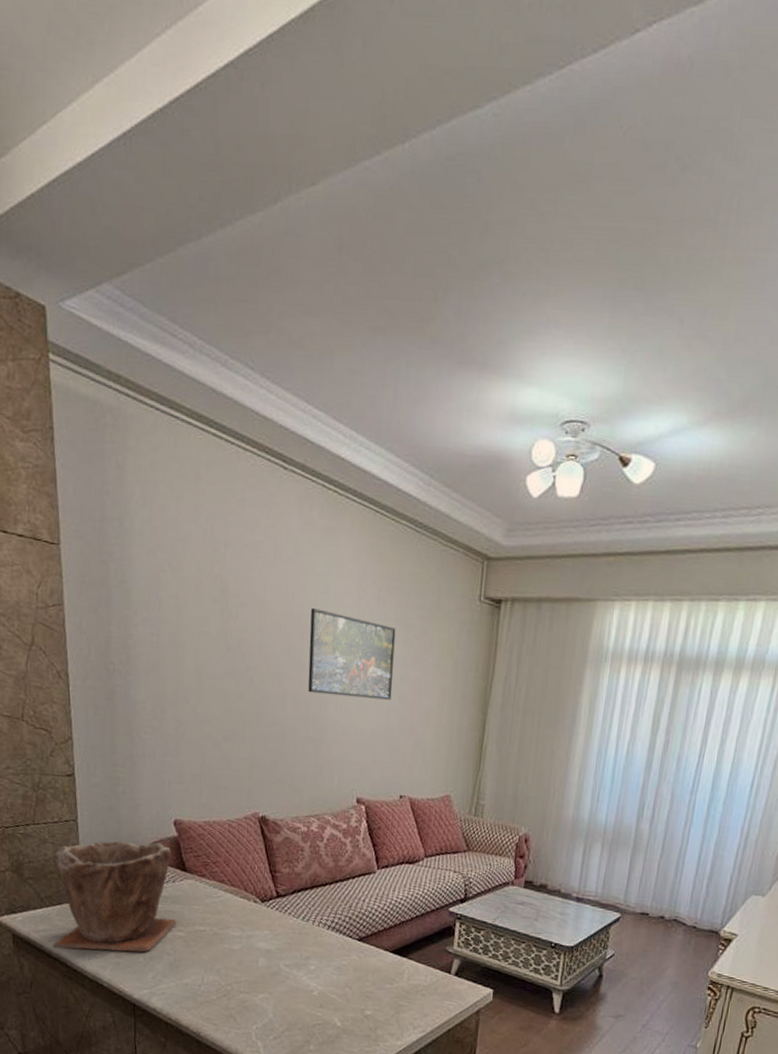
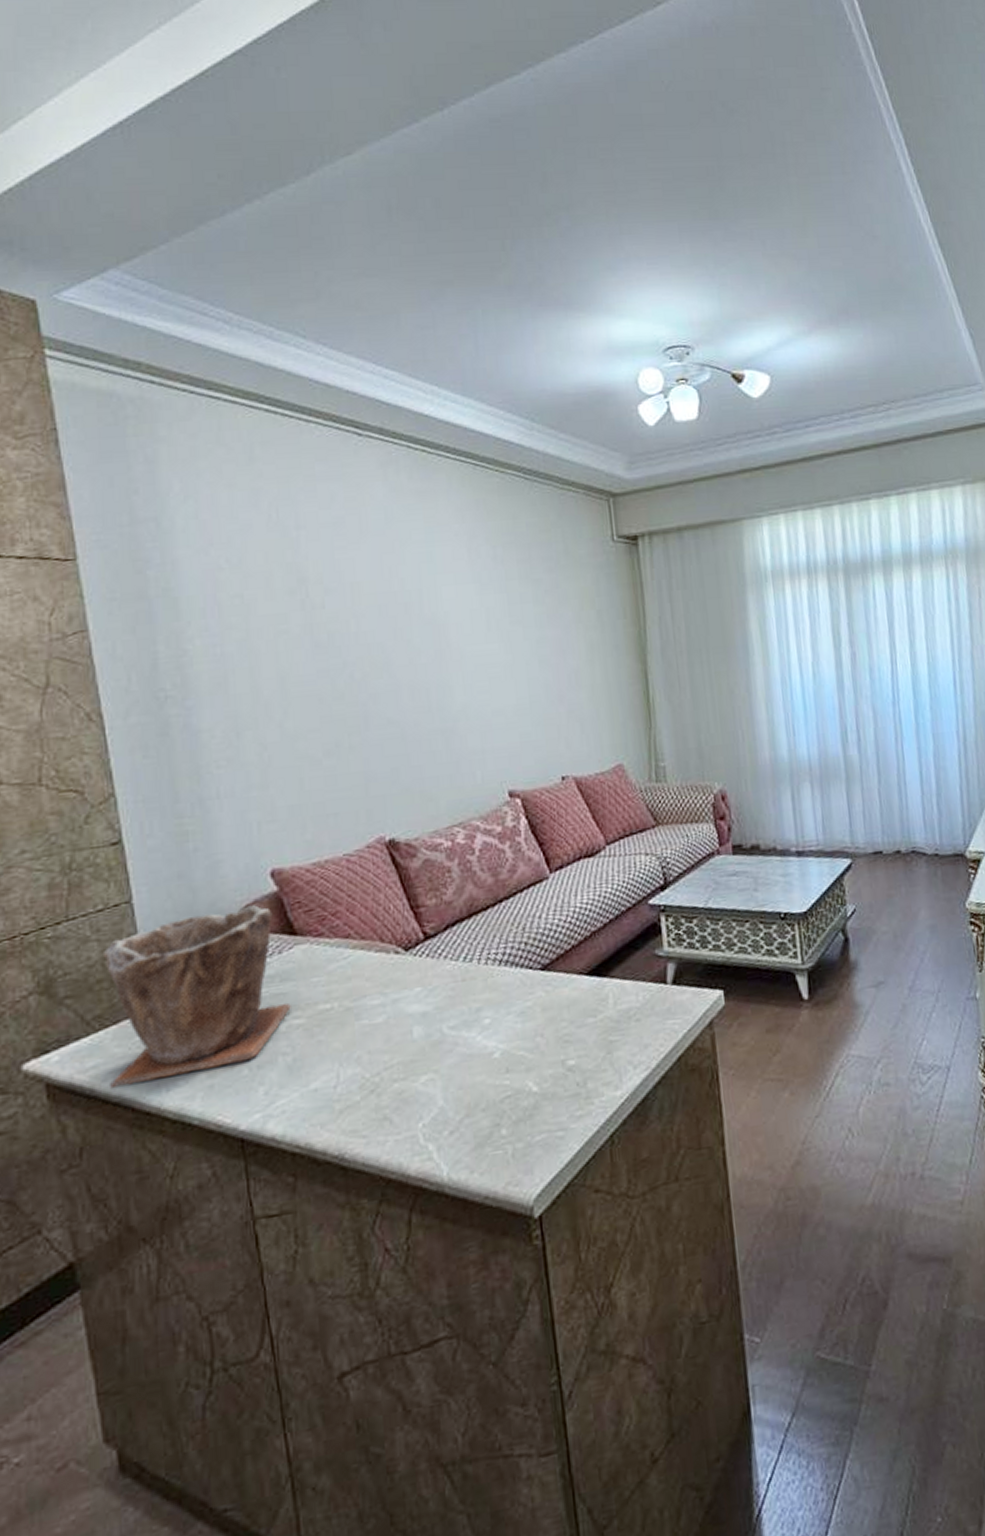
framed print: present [308,608,396,700] -> none [414,580,531,678]

